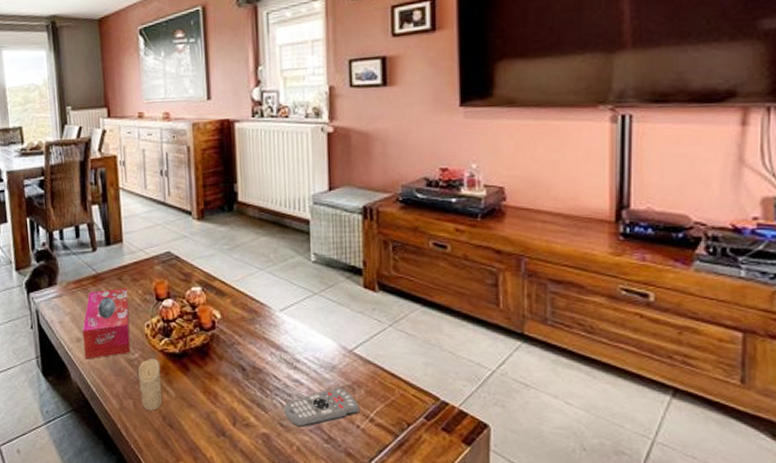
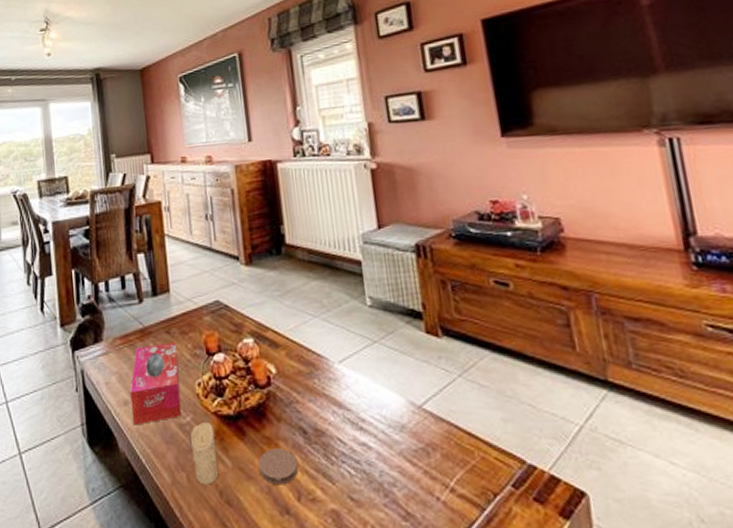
coaster: none [199,382,235,413] -> present [258,449,298,485]
remote control: present [284,388,359,427] -> none [353,451,438,501]

